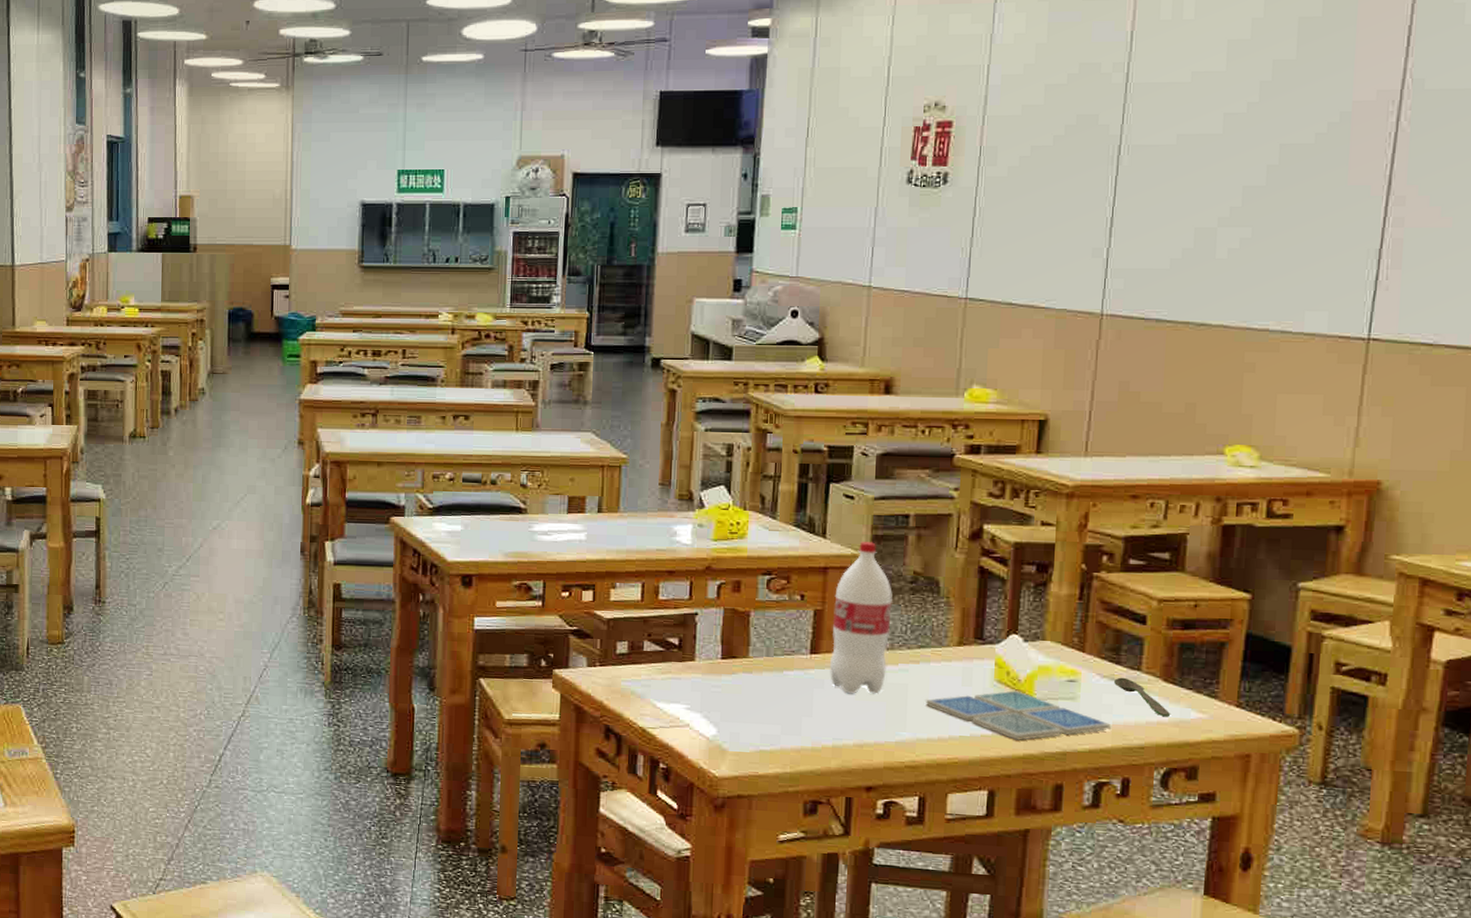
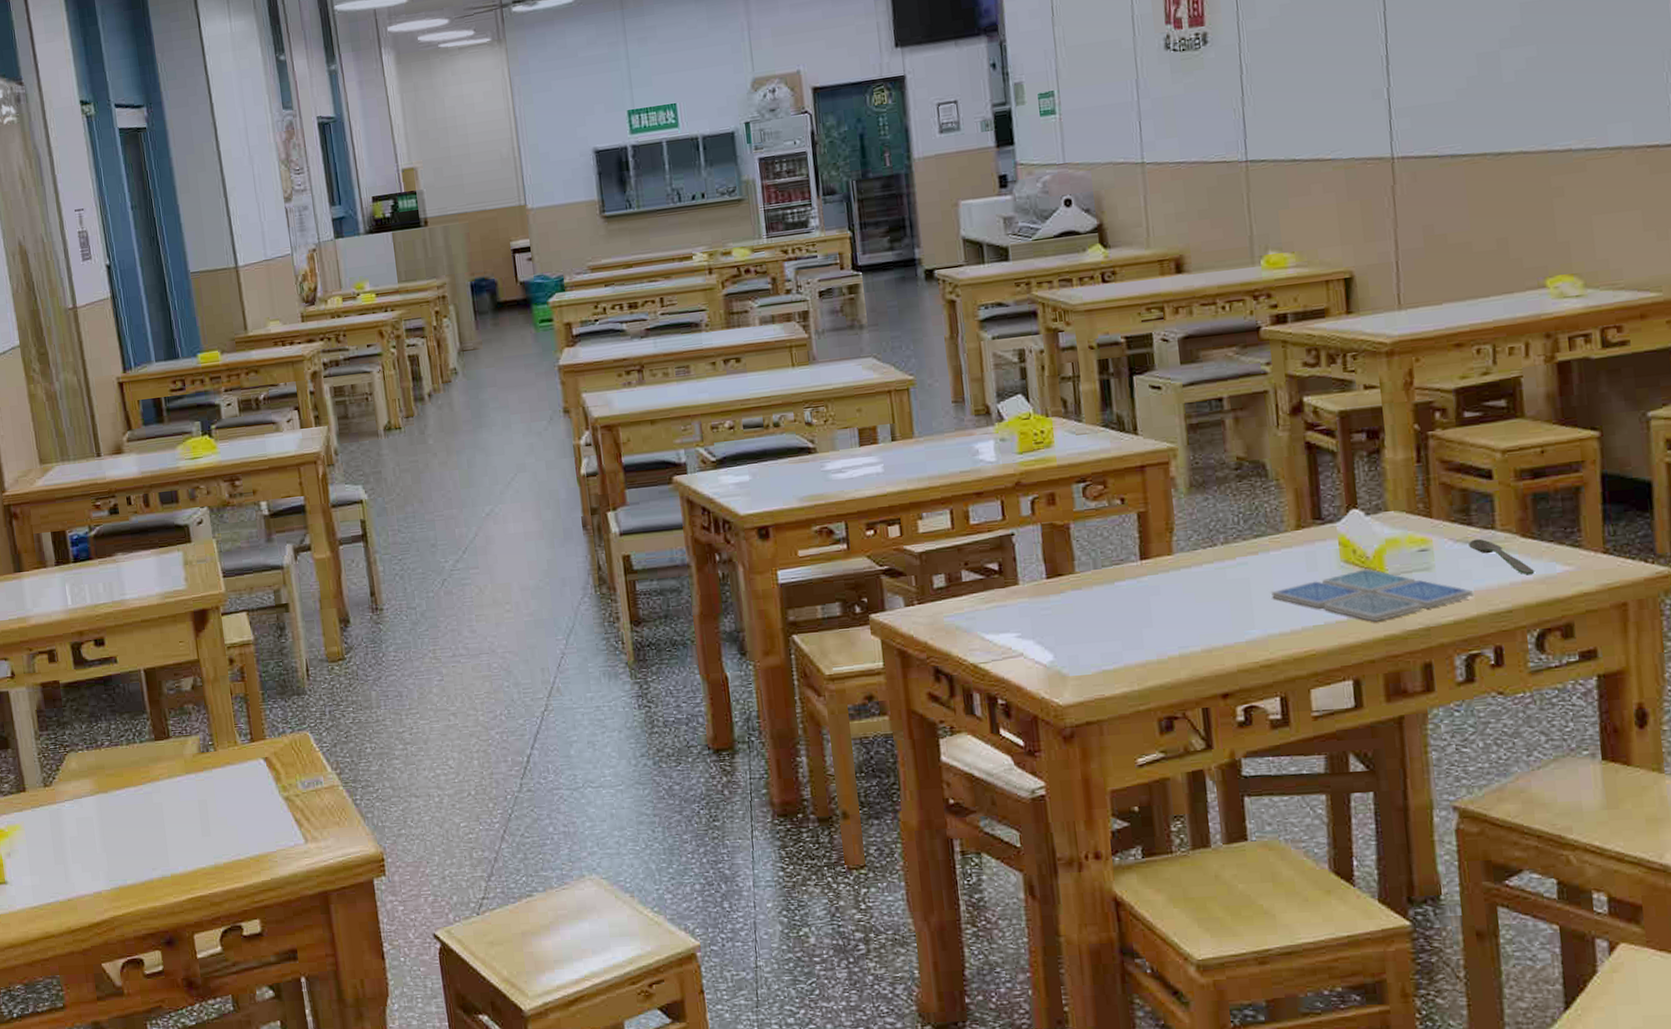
bottle: present [829,542,893,694] -> none [1156,432,1225,597]

